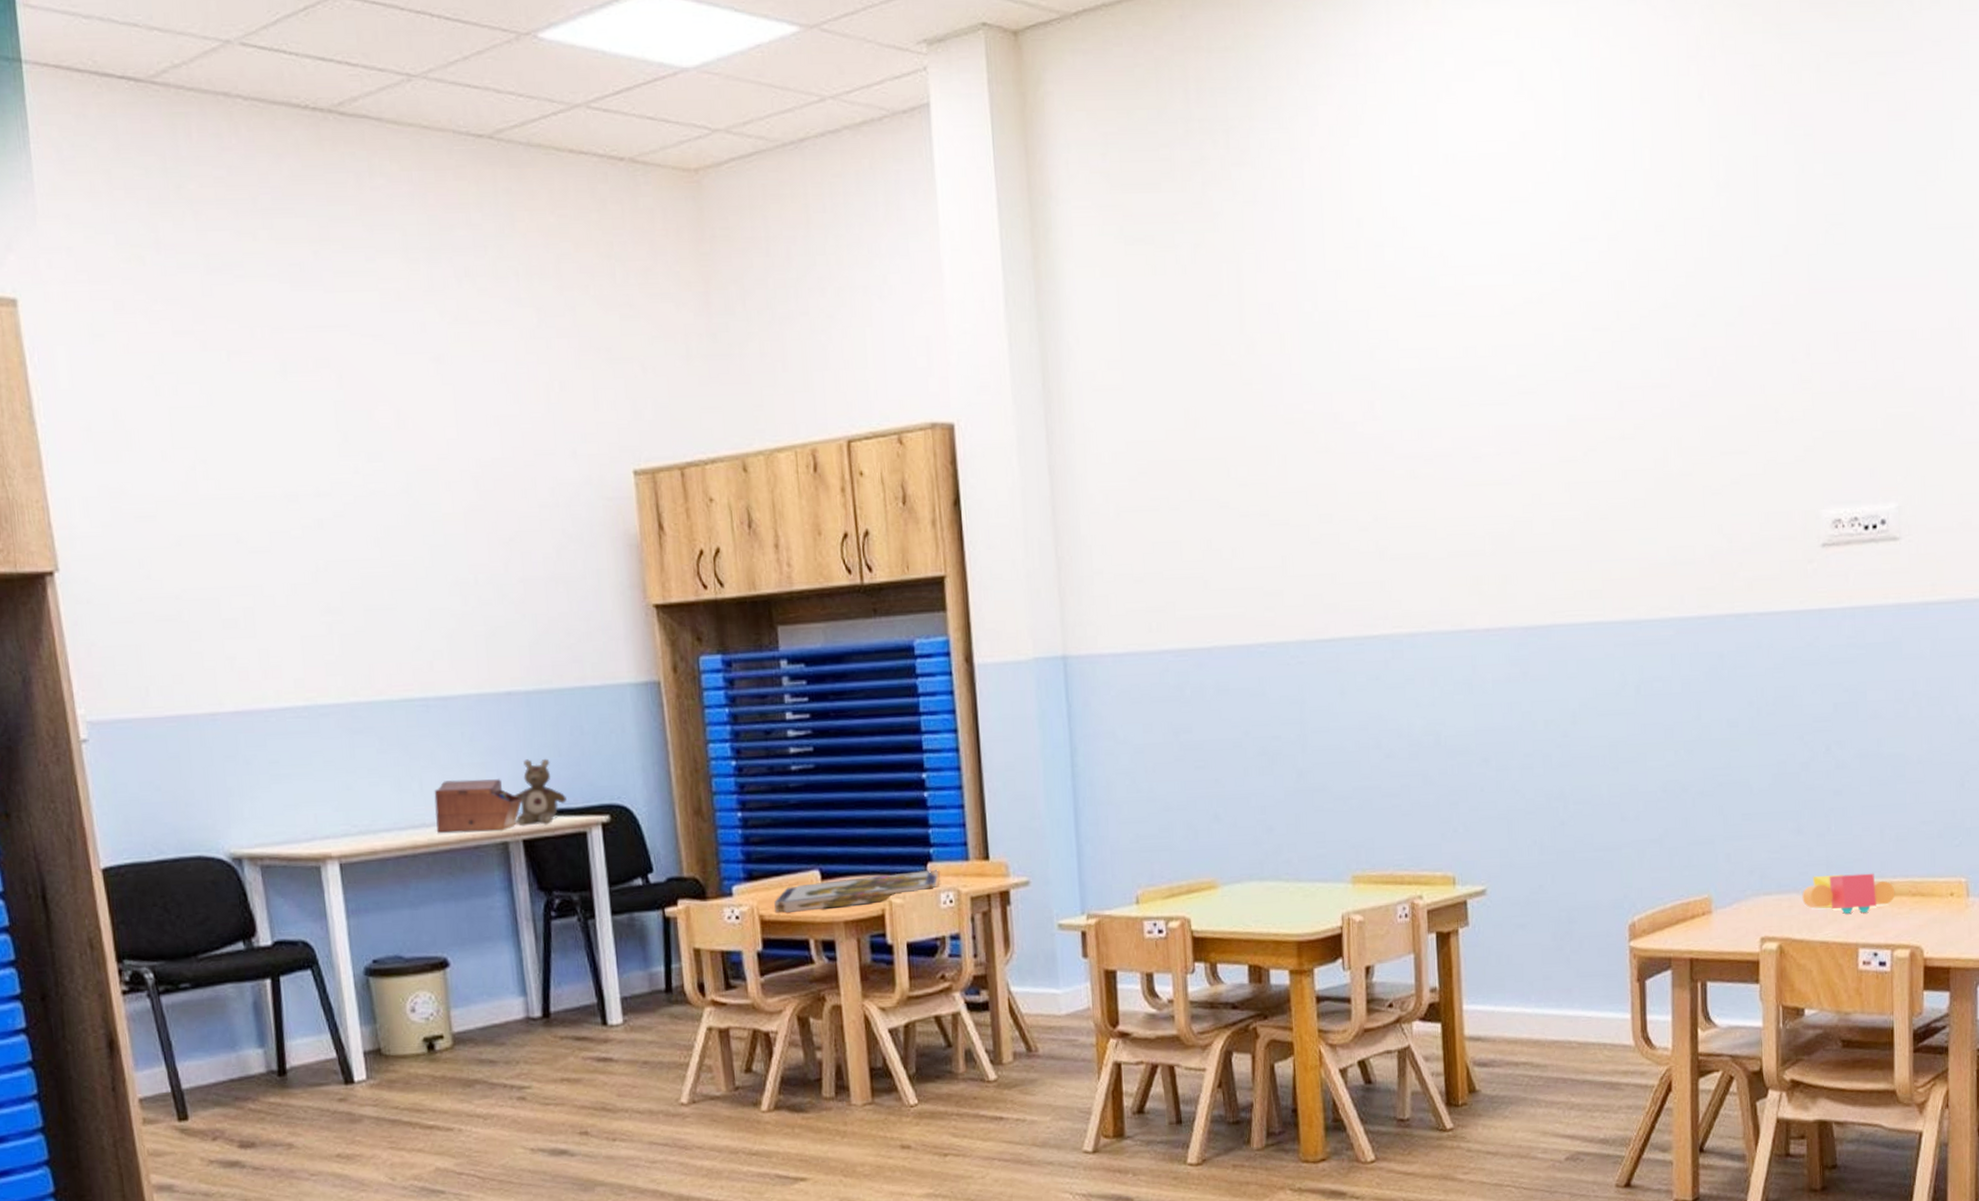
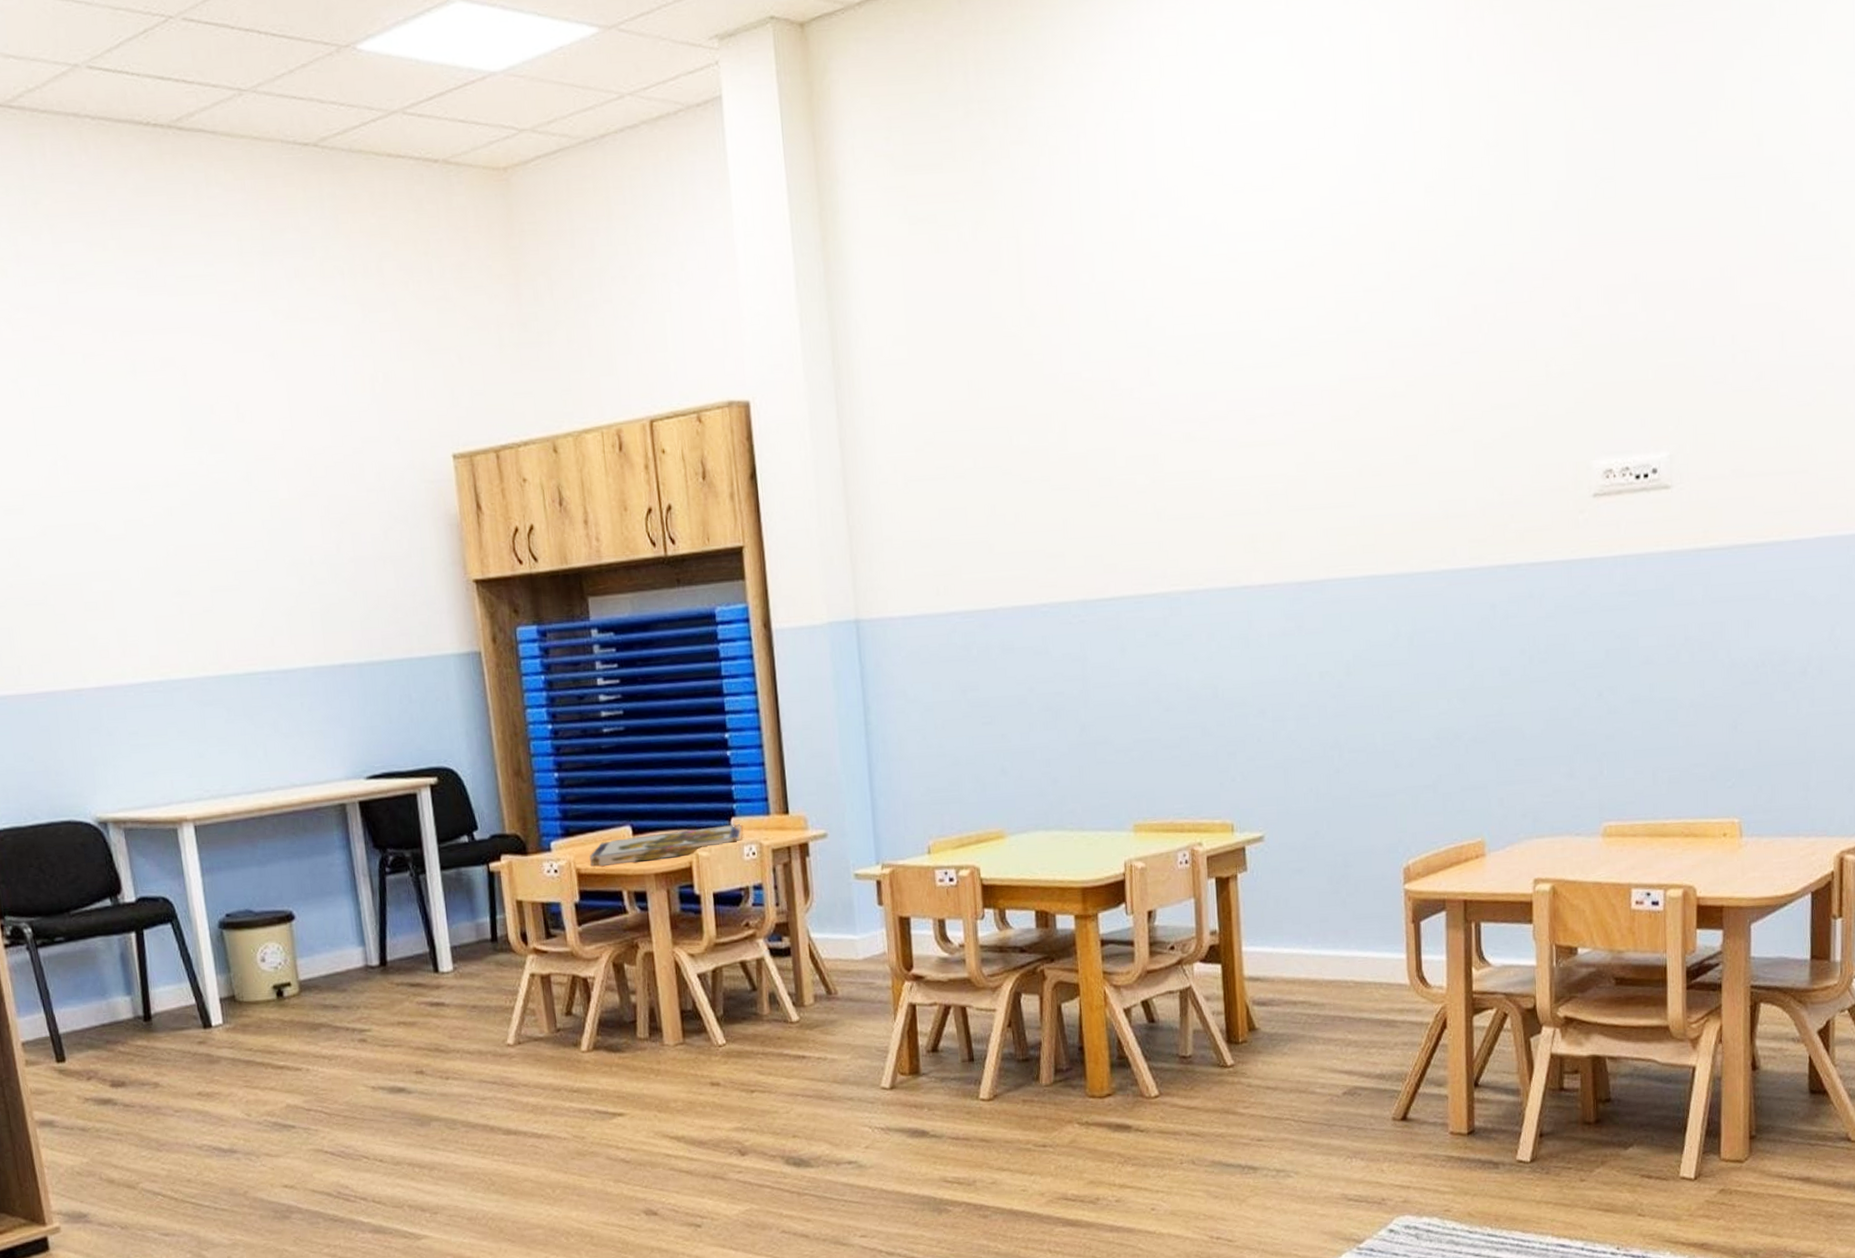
sewing box: present [434,779,523,834] -> none [277,745,358,797]
stuffed bear: present [514,758,567,827] -> none [350,725,398,789]
toy block set: present [1802,873,1895,914] -> none [1575,815,1668,855]

